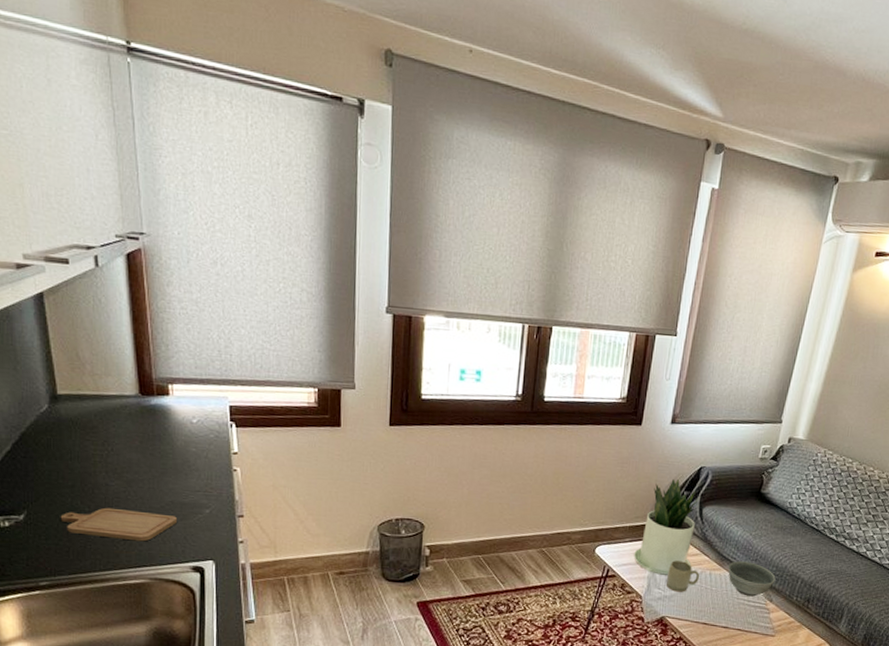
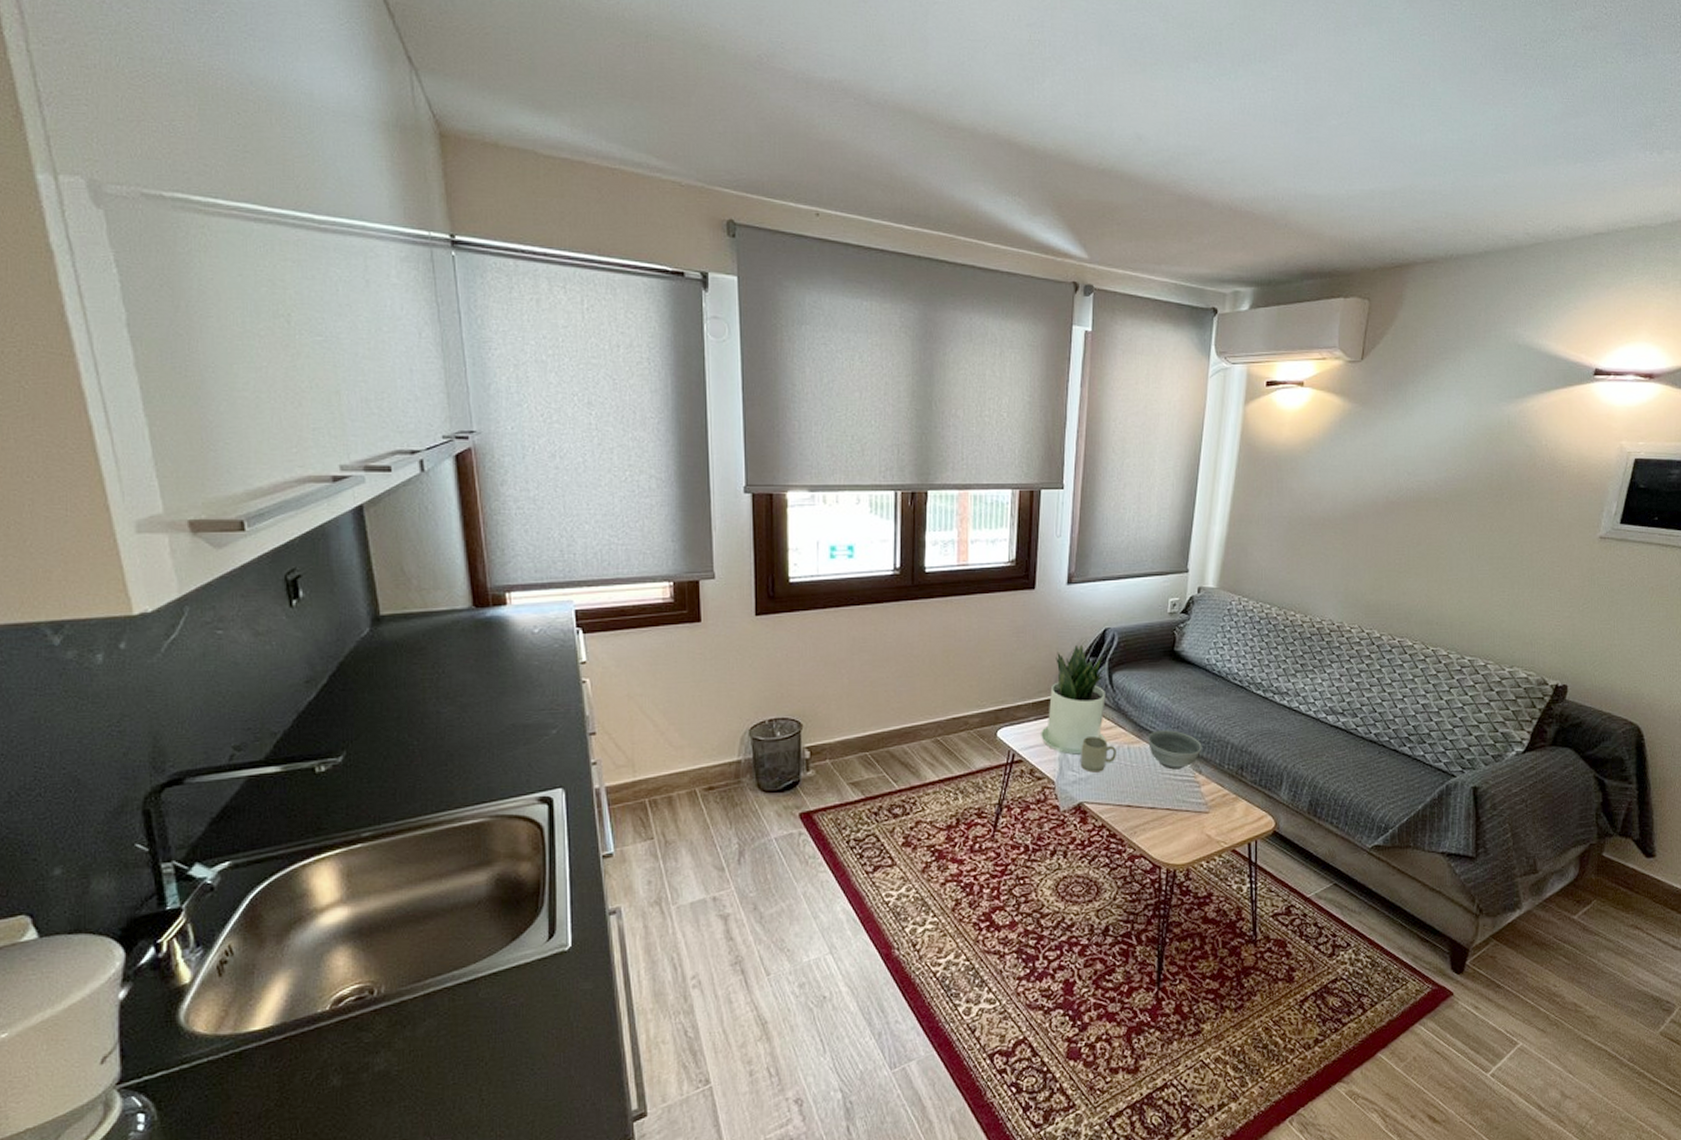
chopping board: present [60,507,178,542] -> none [384,738,521,774]

